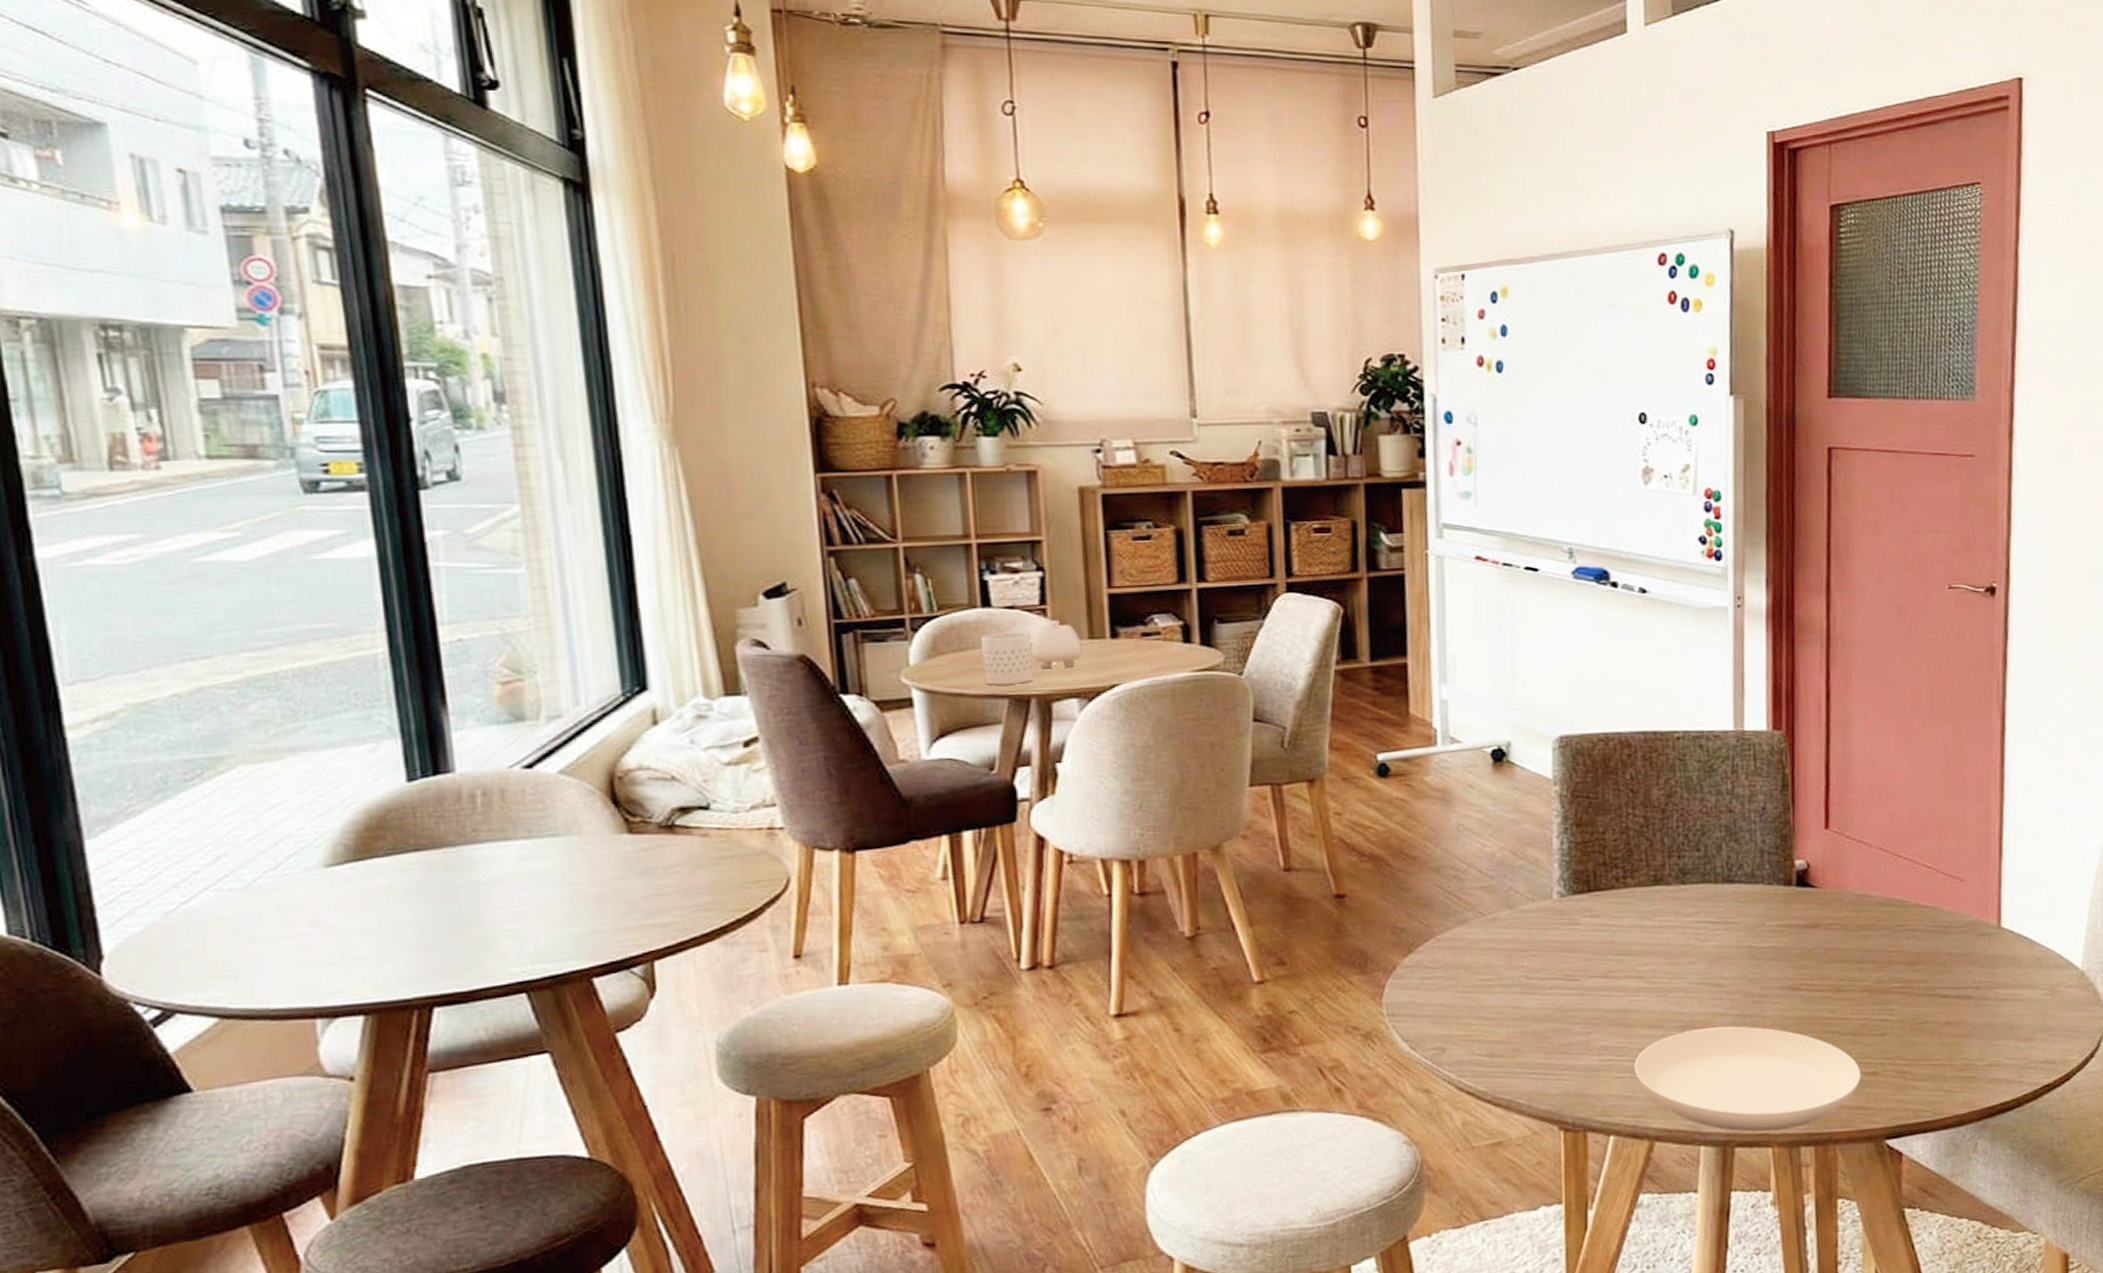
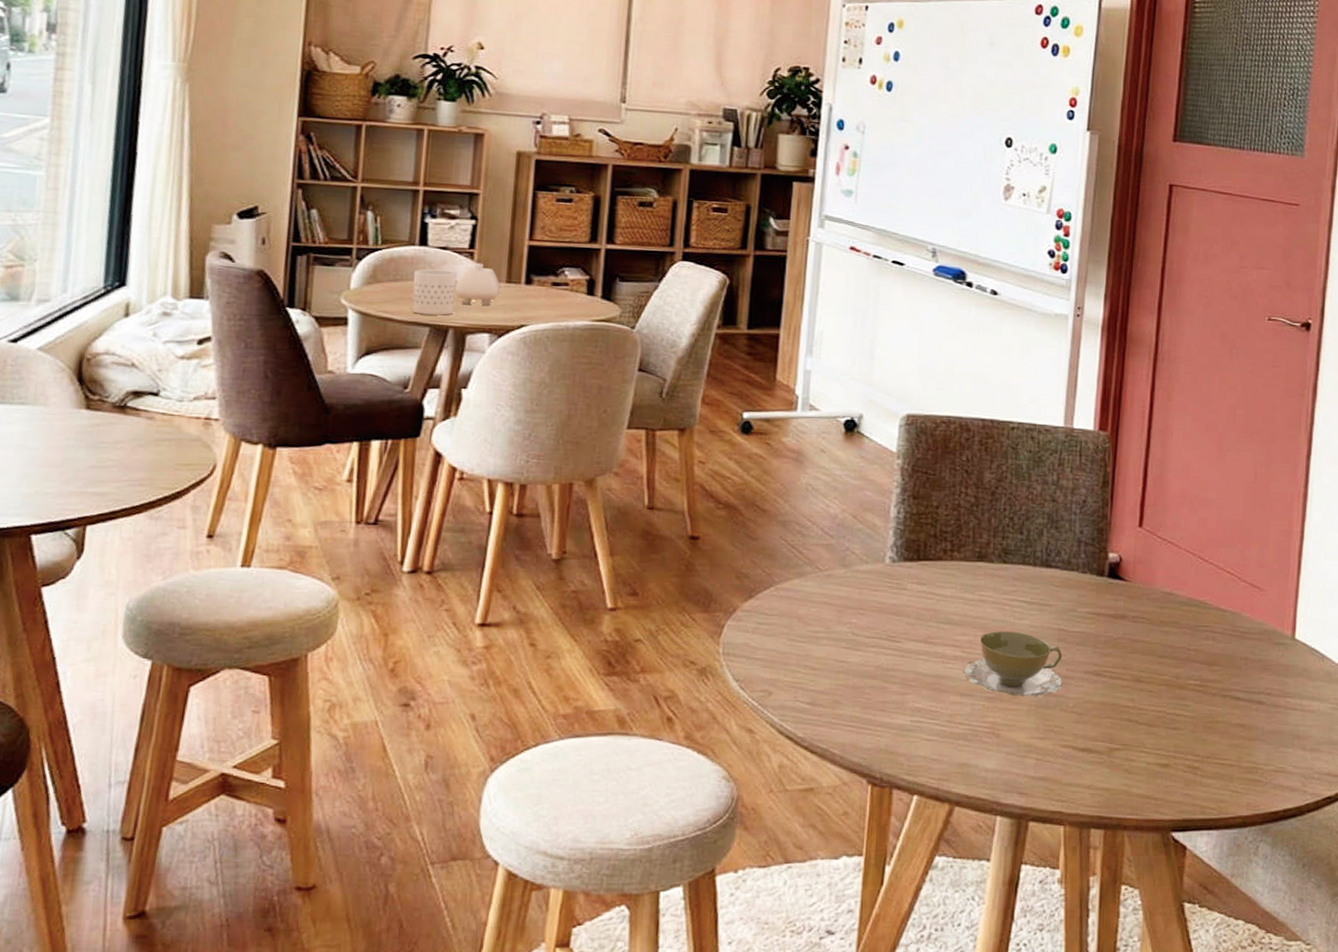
saucer: present [1634,1026,1861,1132] -> none [943,702,1154,809]
teacup: none [1649,954,1758,1023] -> present [962,631,1063,698]

